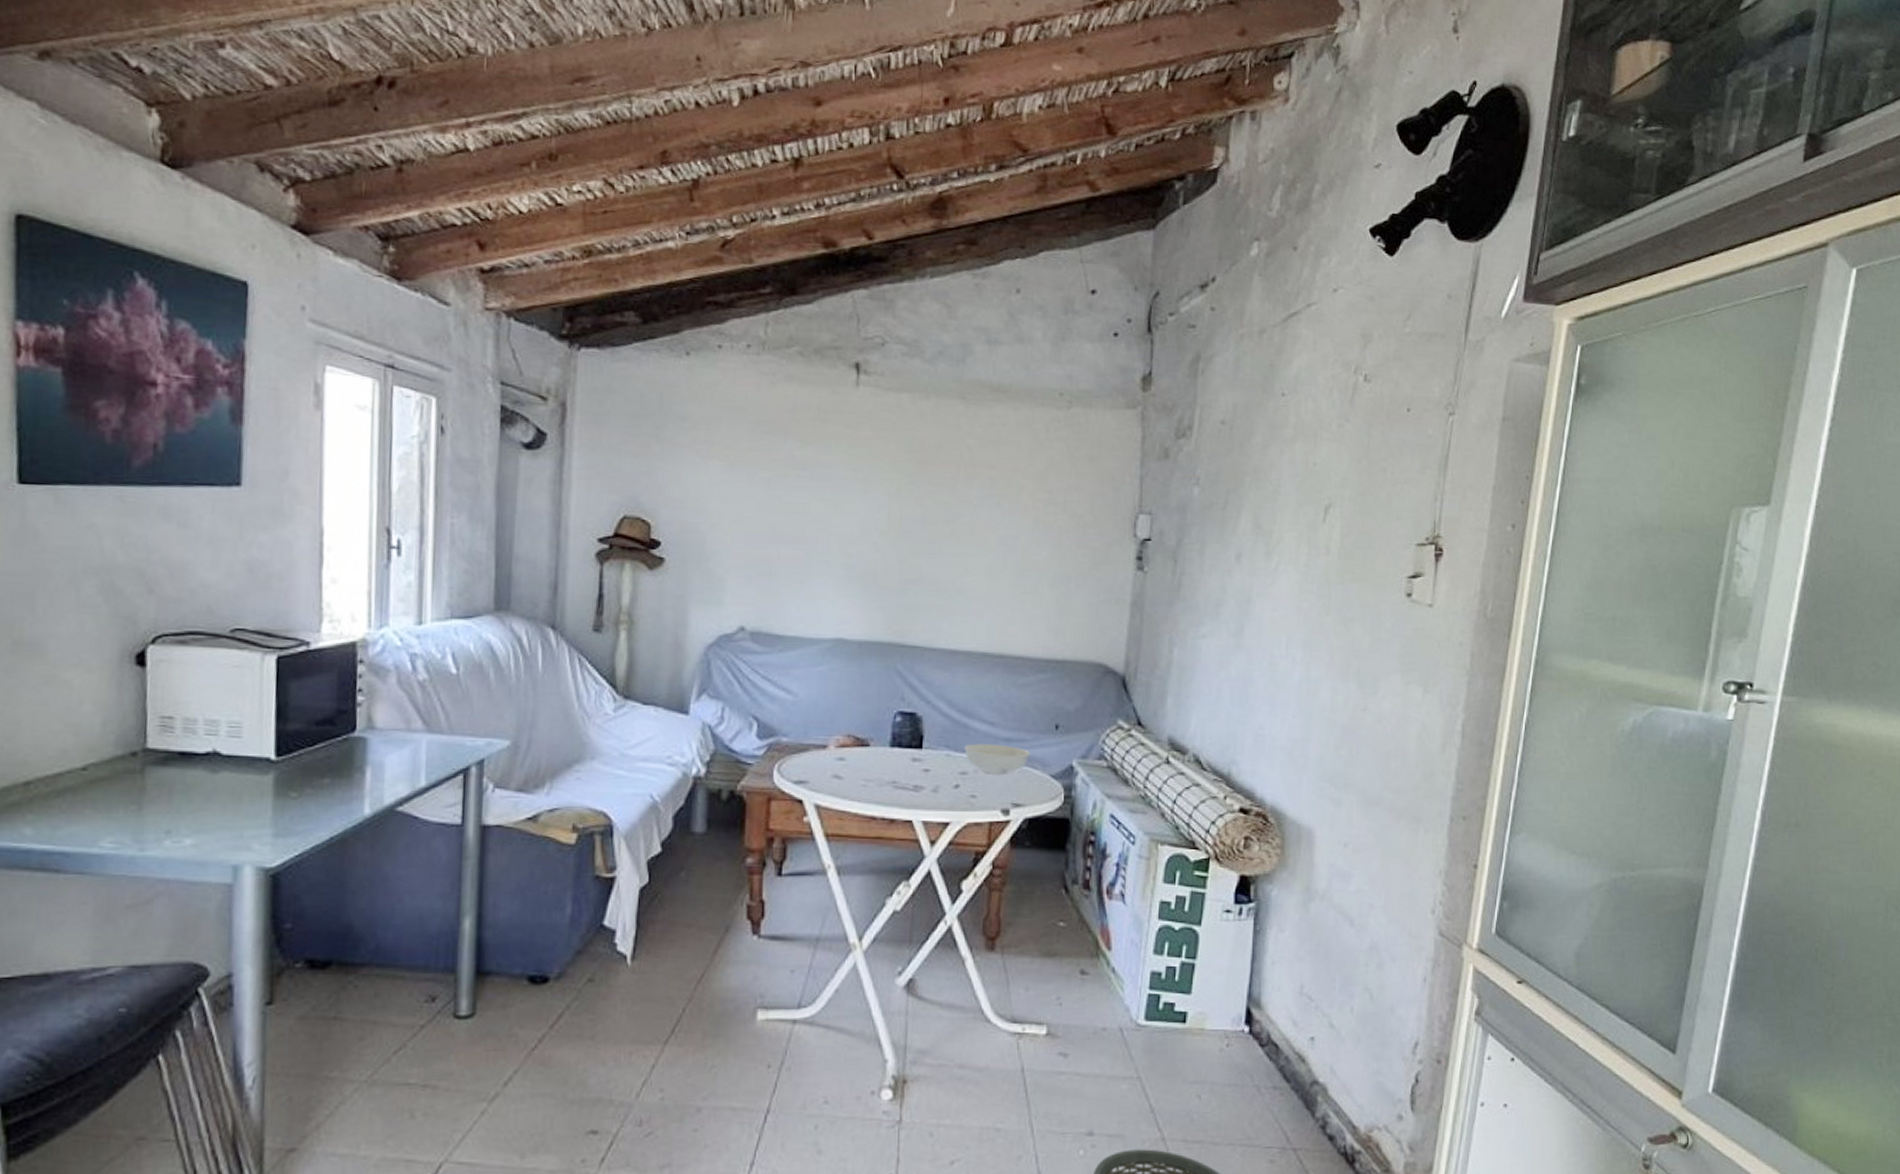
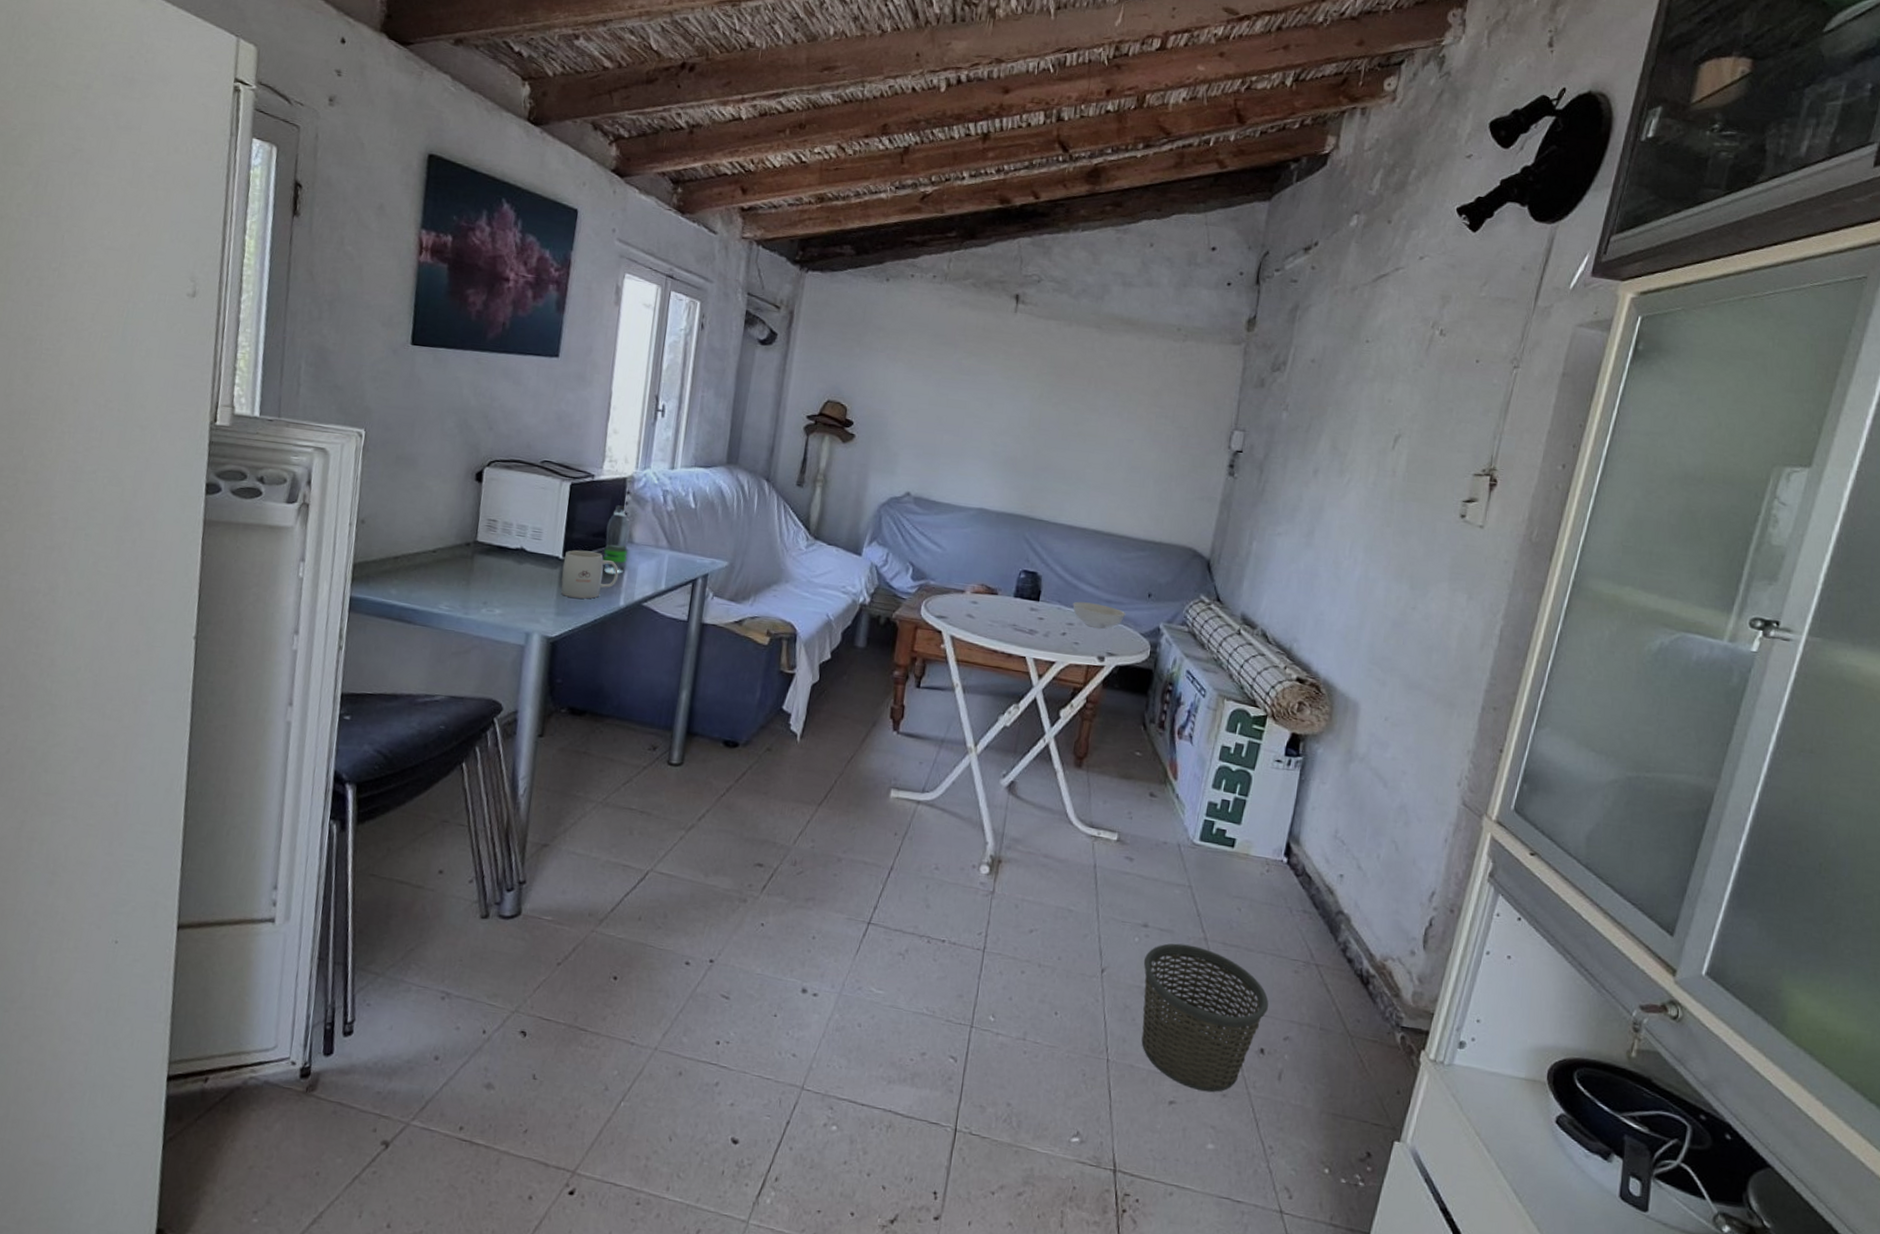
mug: none [276,745,359,811] -> present [561,550,619,599]
bottle: none [333,680,369,774] -> present [603,505,630,575]

